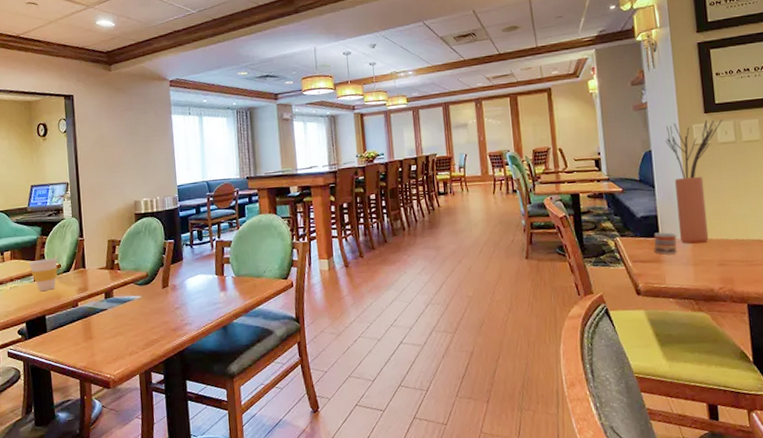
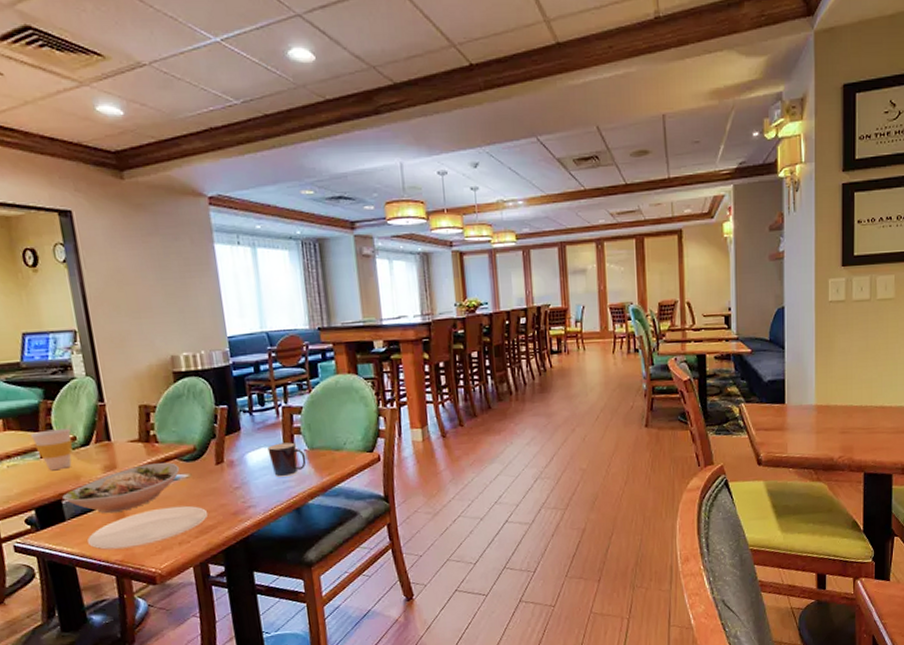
salad: none [46,286,135,328] -> present [62,462,180,514]
plate: none [61,322,154,358] -> present [87,505,209,551]
mug: none [203,270,233,301] -> present [267,442,307,479]
cup: present [654,232,677,256] -> none [778,398,802,423]
vase: present [665,119,723,245] -> none [799,274,860,412]

